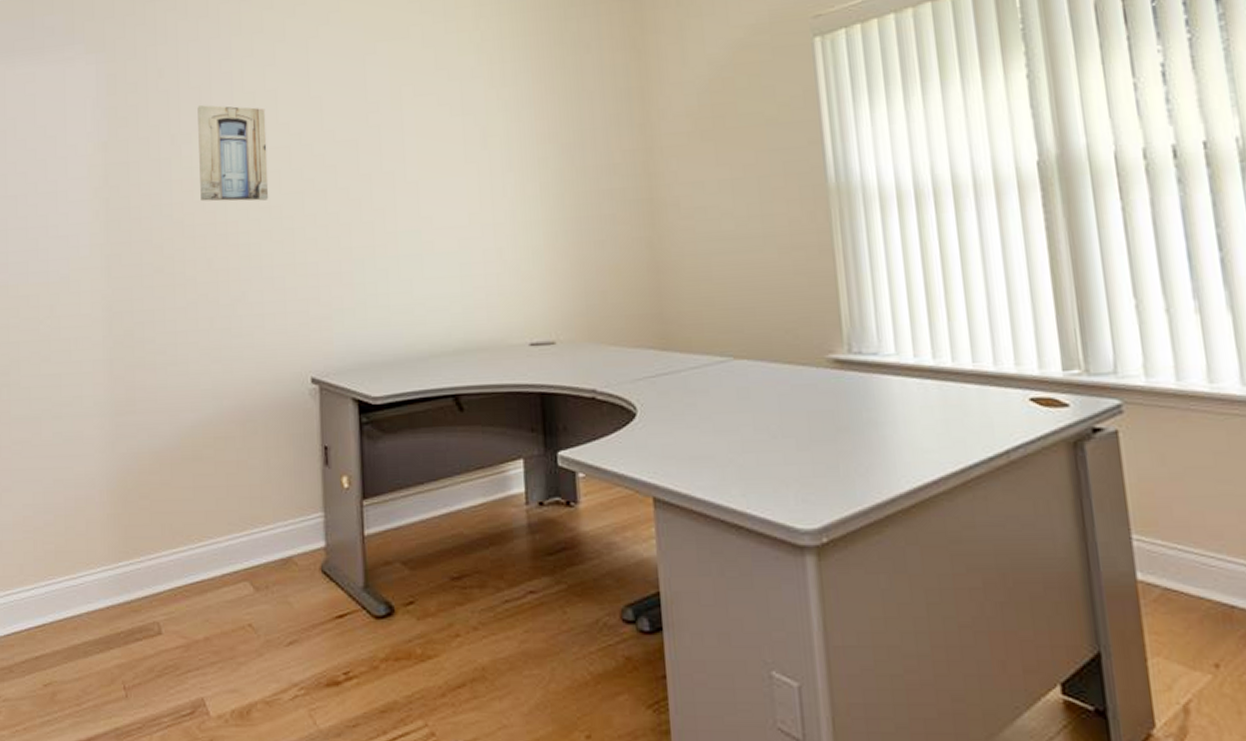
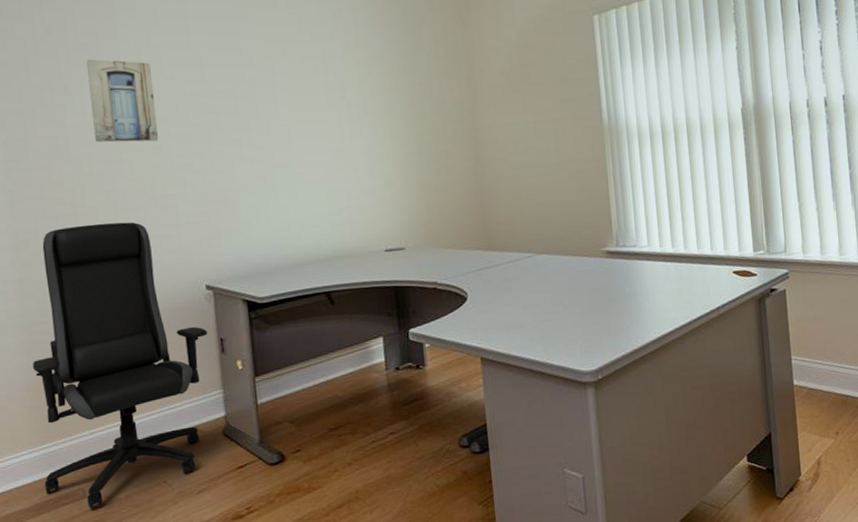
office chair: none [115,296,310,649] -> present [32,222,207,509]

